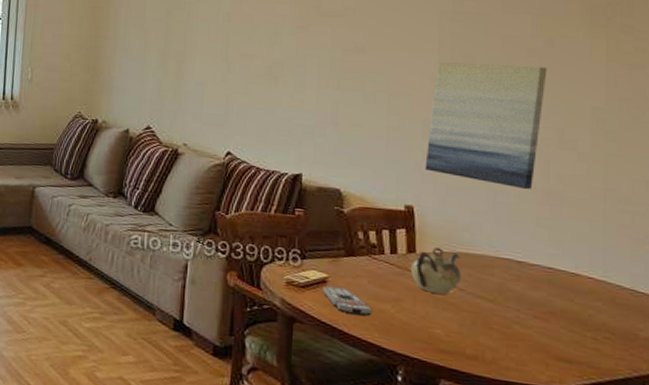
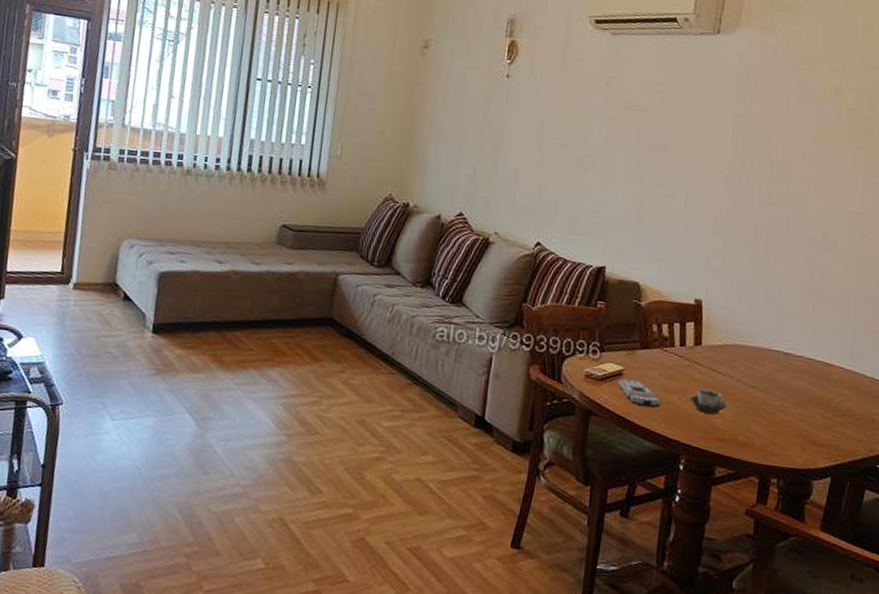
cup: none [405,297,449,325] -> present [690,388,727,414]
teapot: present [410,248,462,294] -> none [696,340,739,385]
wall art: present [425,62,548,190] -> none [713,162,818,286]

